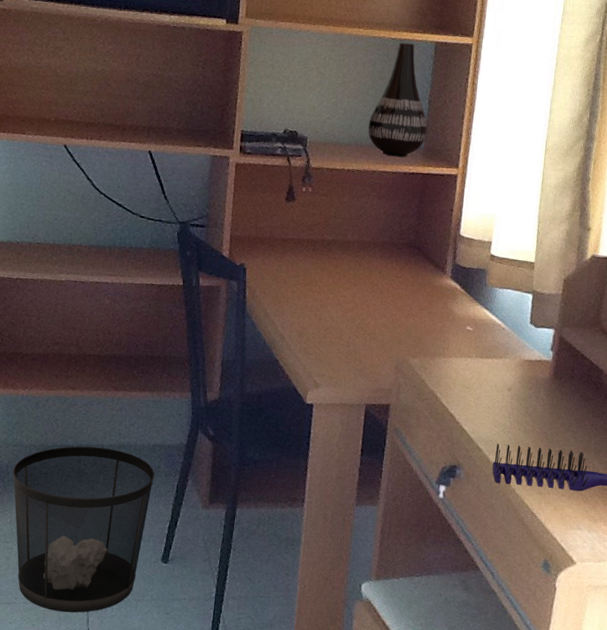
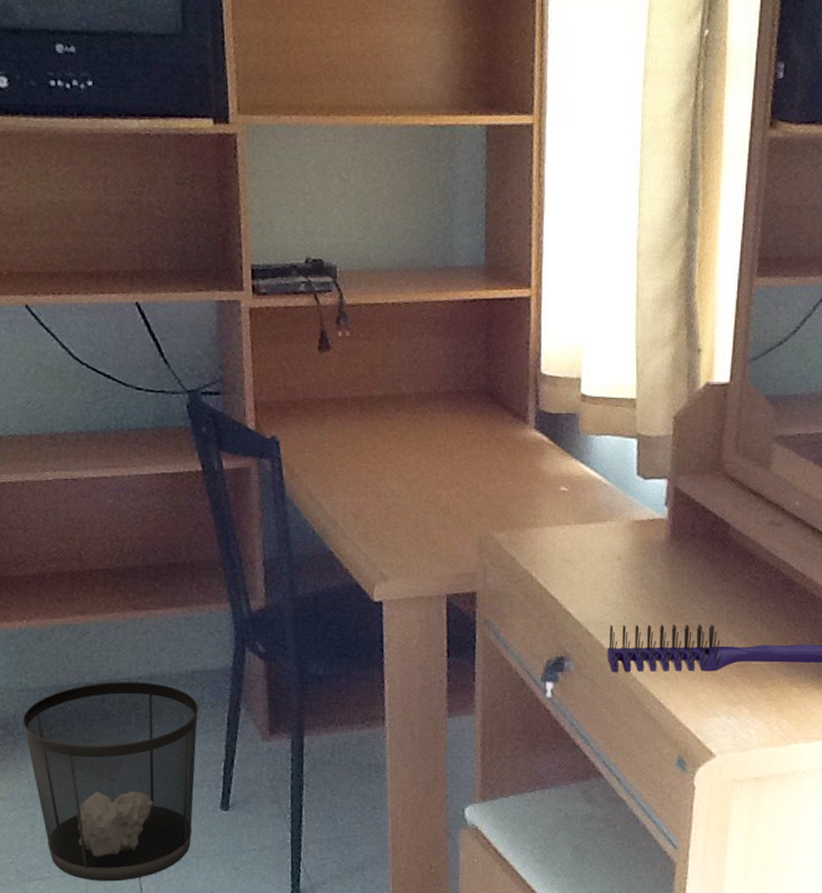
vase: present [367,43,428,157] -> none [411,130,487,280]

